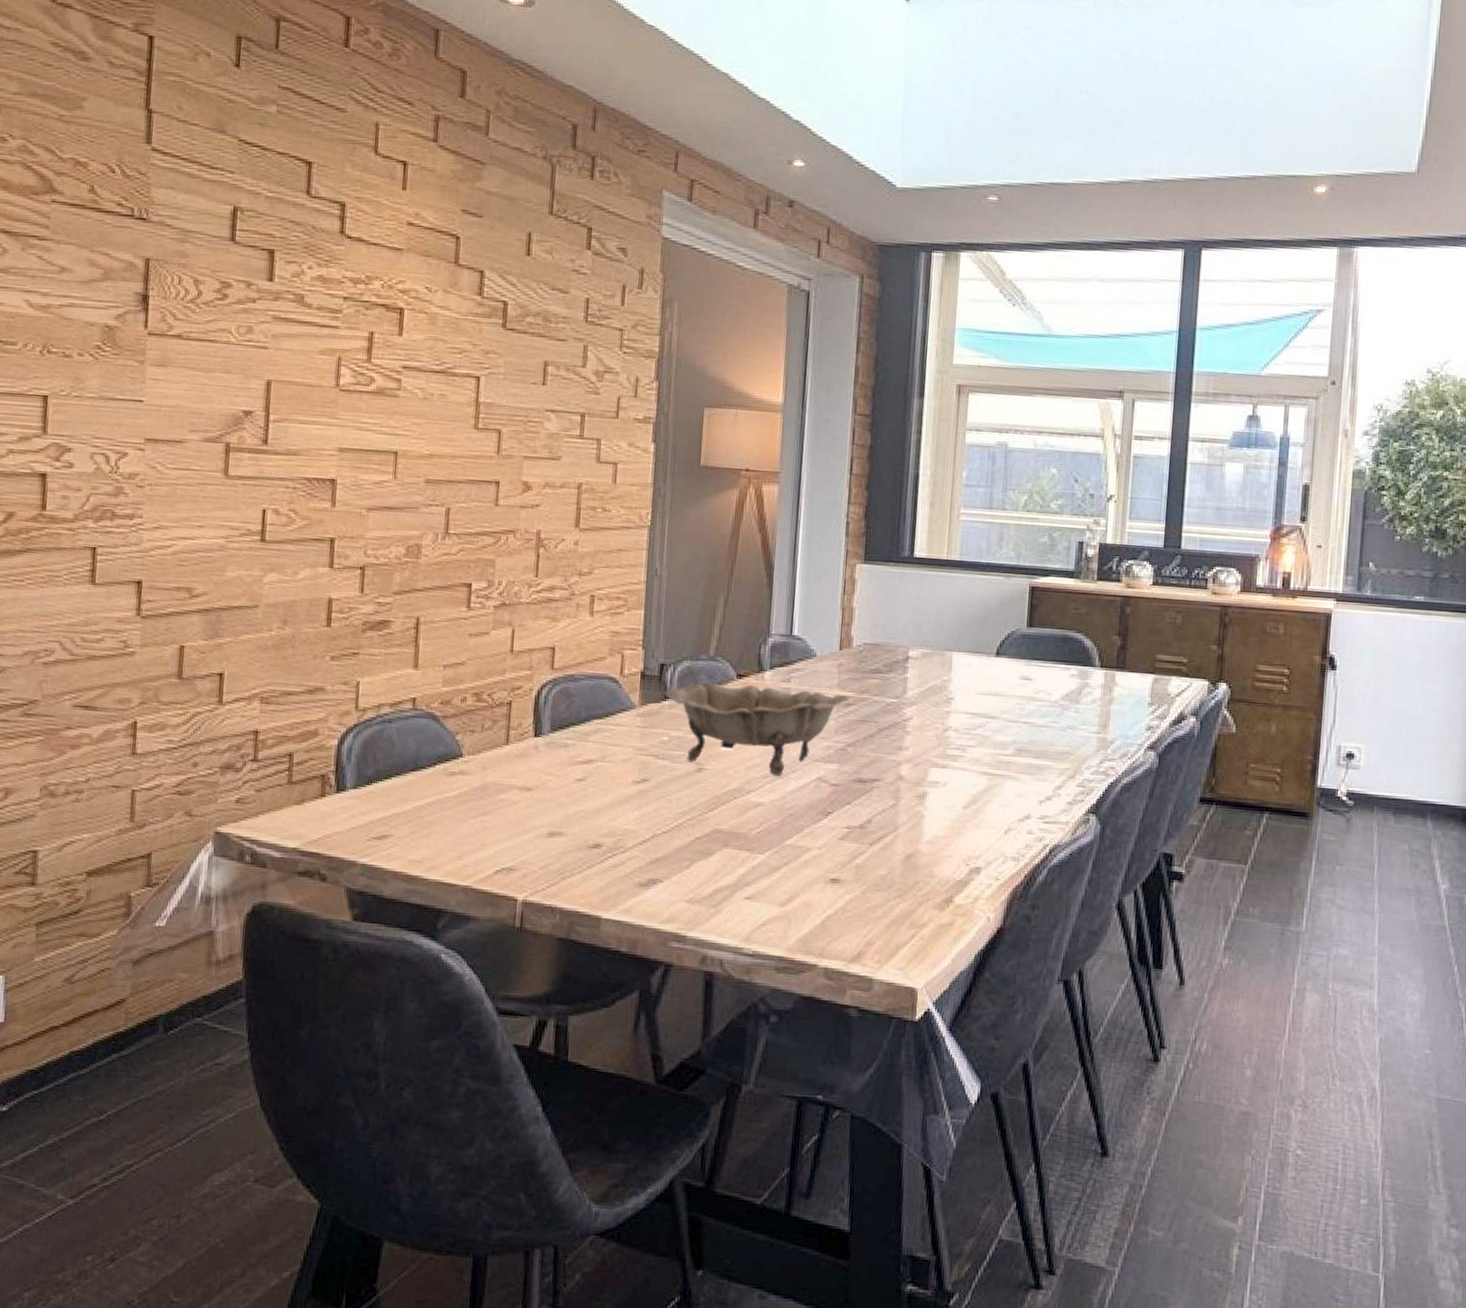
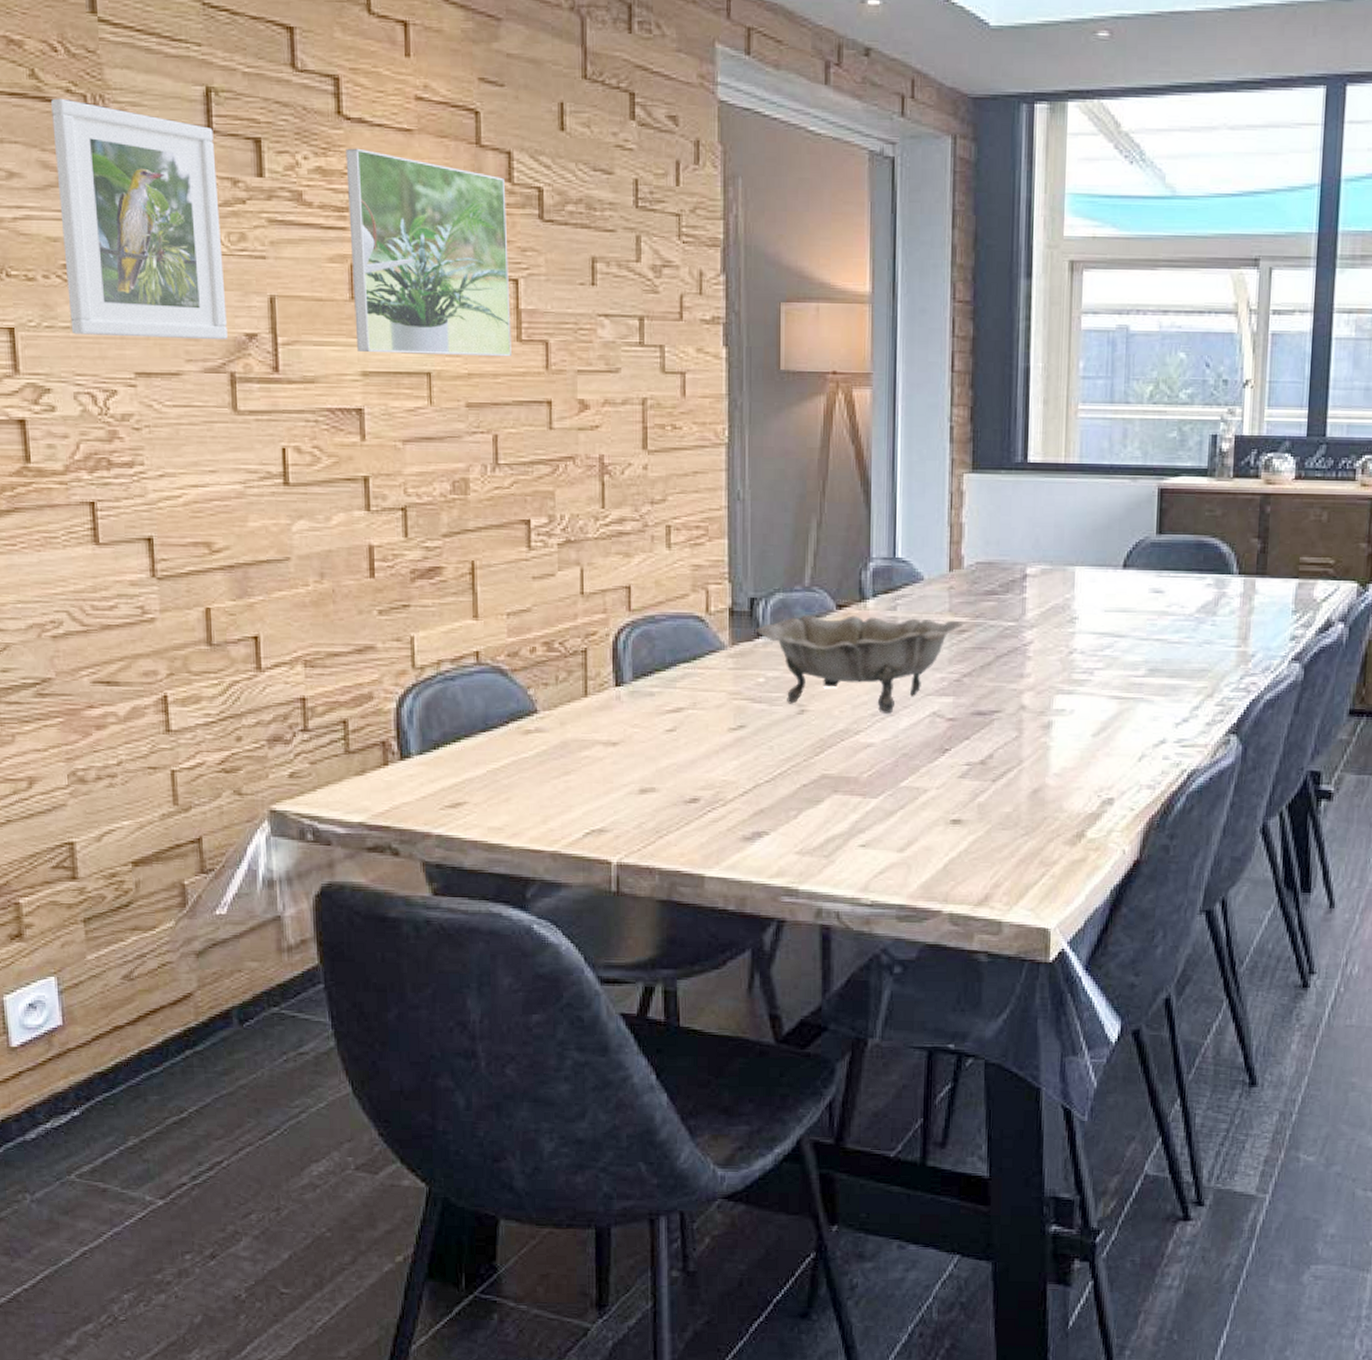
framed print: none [95,210,236,415] -> present [51,98,227,340]
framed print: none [336,261,476,442] -> present [346,148,511,357]

